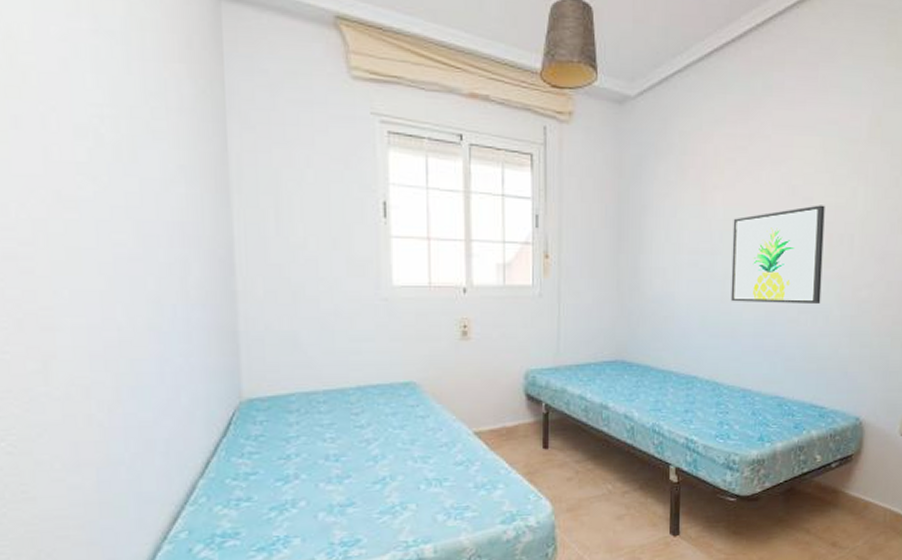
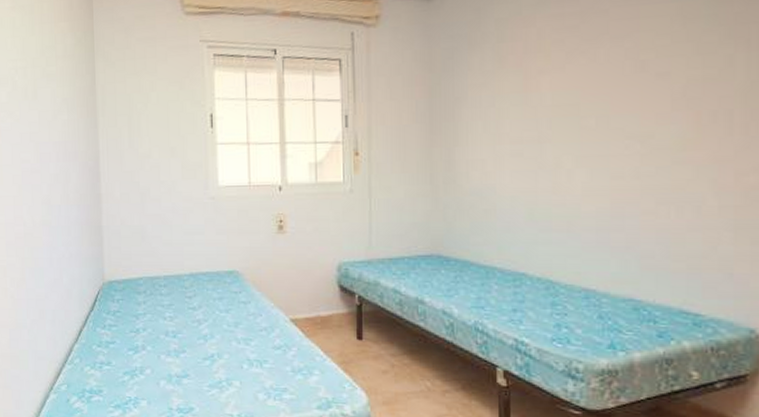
wall art: present [730,205,825,305] -> none [564,79,688,194]

